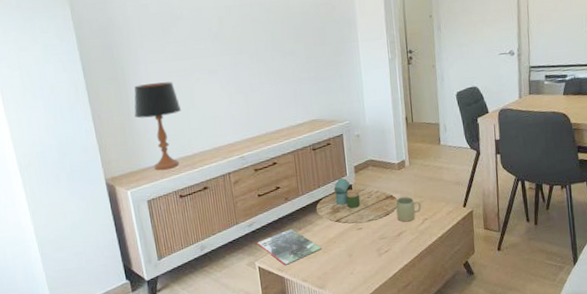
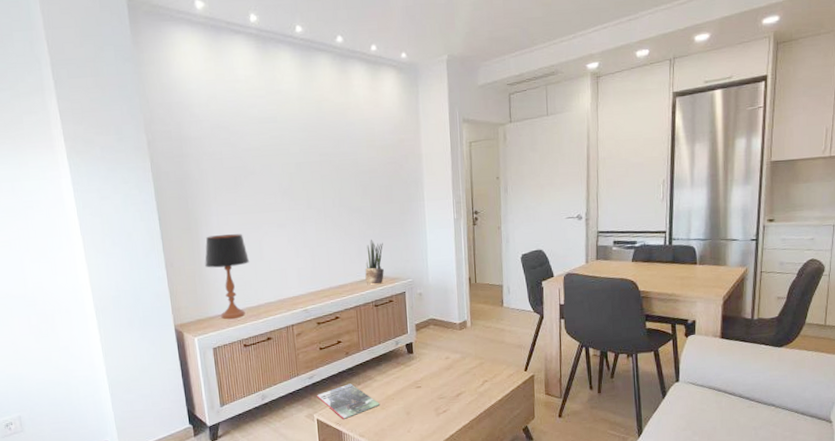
potted plant: none [301,83,321,128] -> present [365,240,384,285]
decorative tray: present [315,177,398,224] -> none [375,335,458,381]
mug: present [395,196,421,222] -> none [456,357,482,383]

